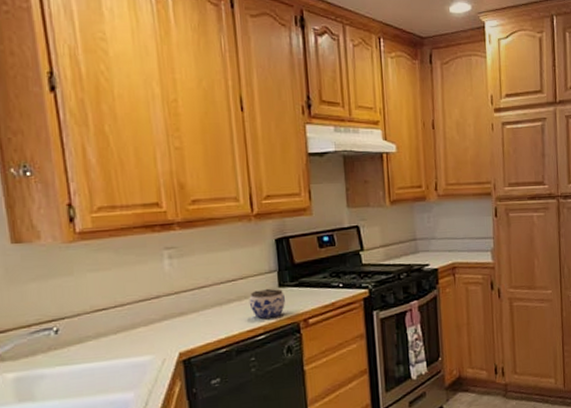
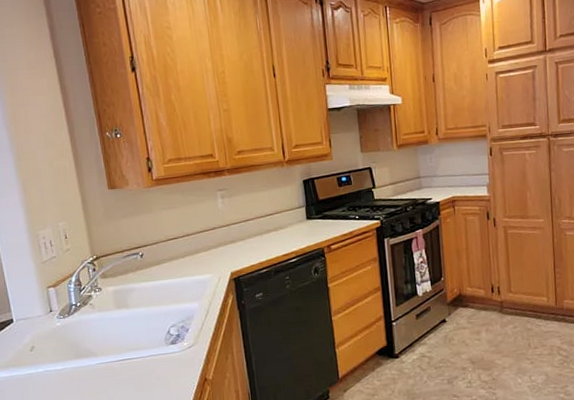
jar: present [249,288,285,319] -> none [283,220,312,245]

